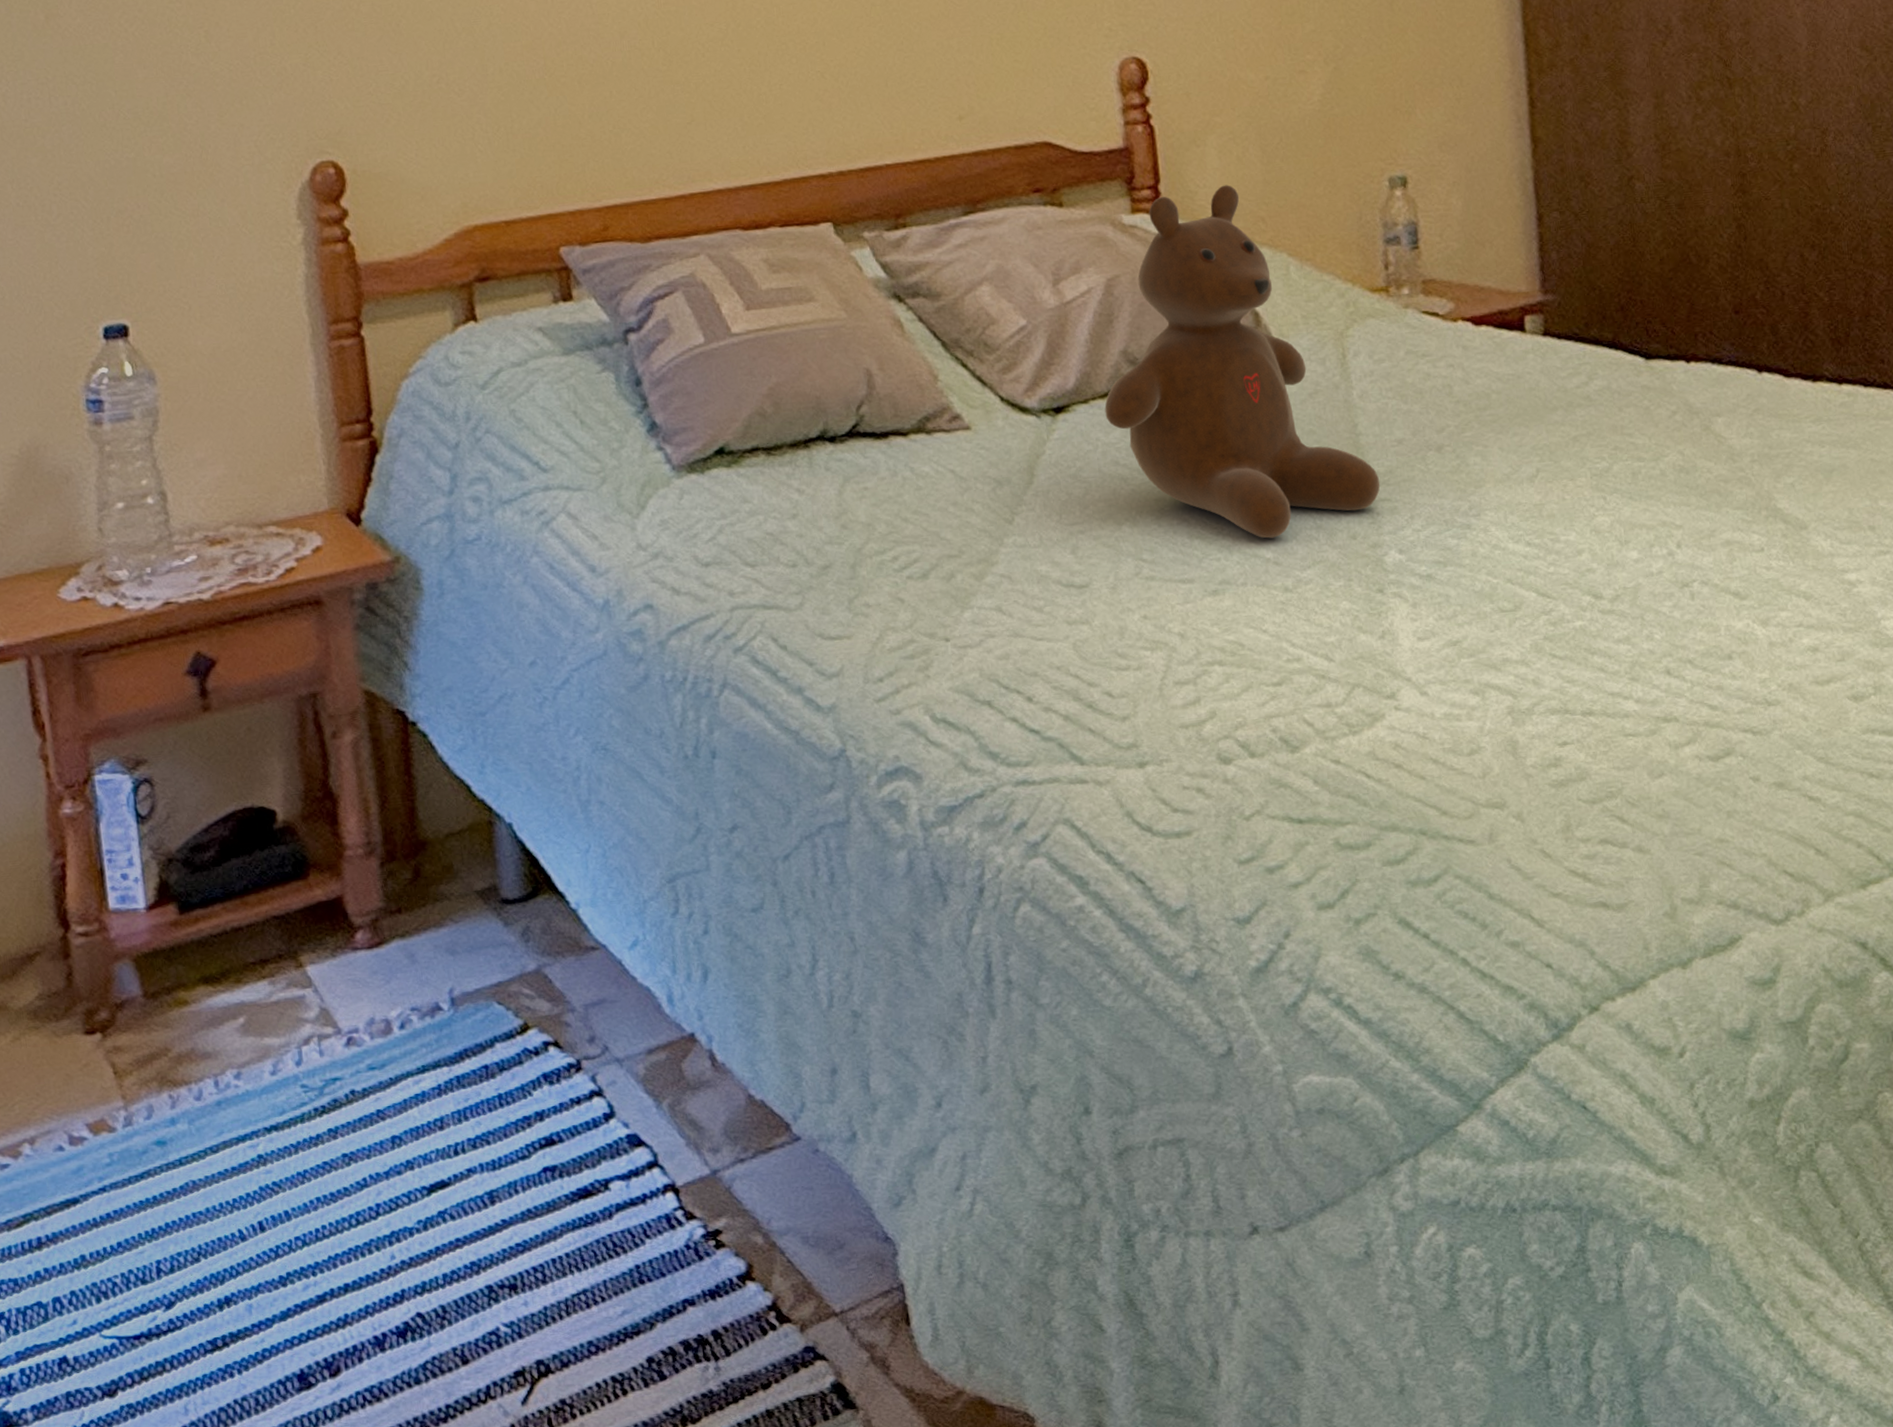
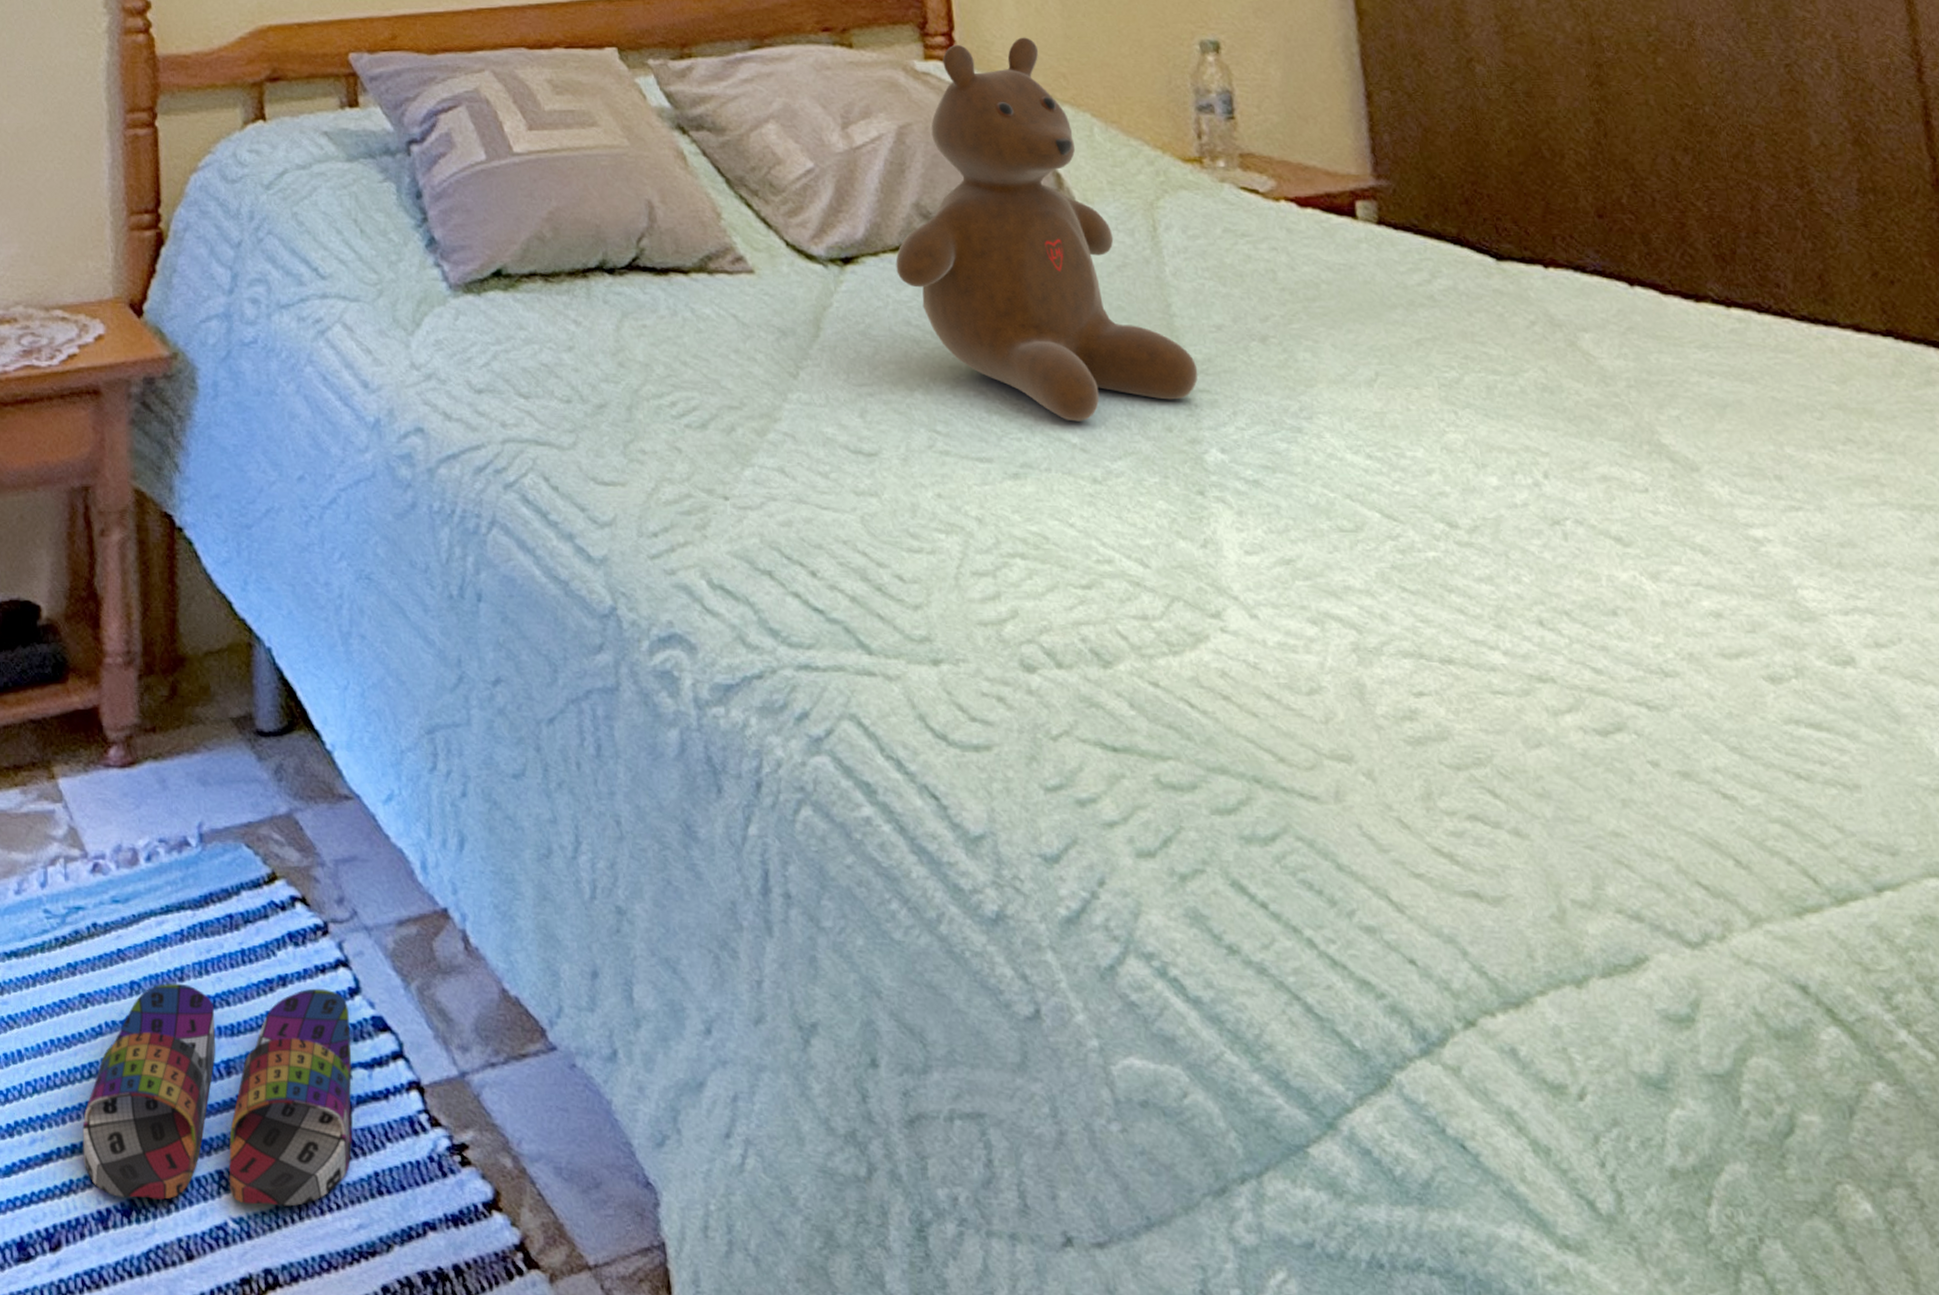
slippers: none [353,1117,614,1322] -> present [82,983,353,1207]

